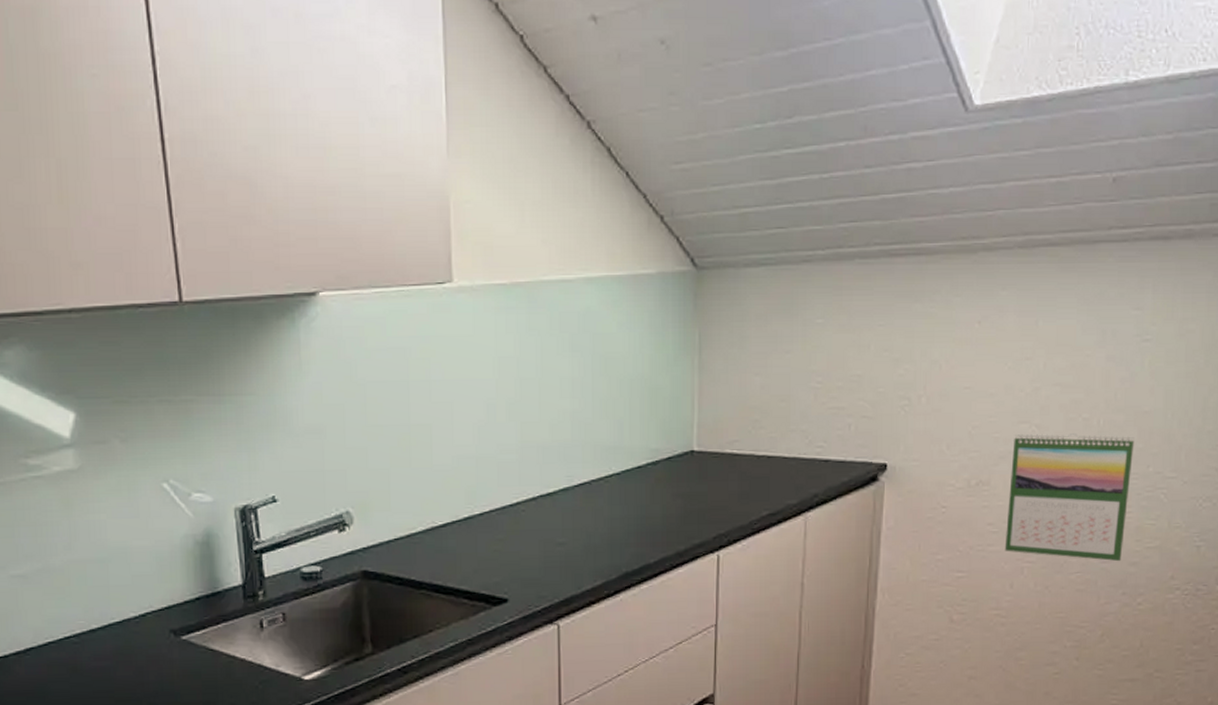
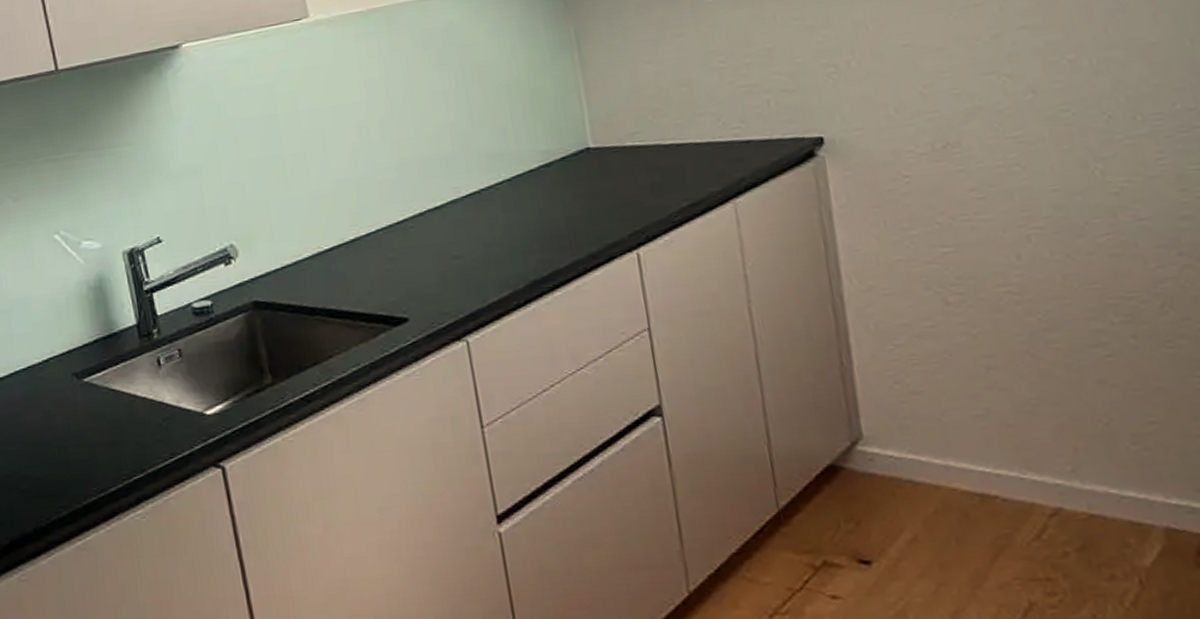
calendar: present [1004,433,1135,562] -> none [980,72,1166,219]

